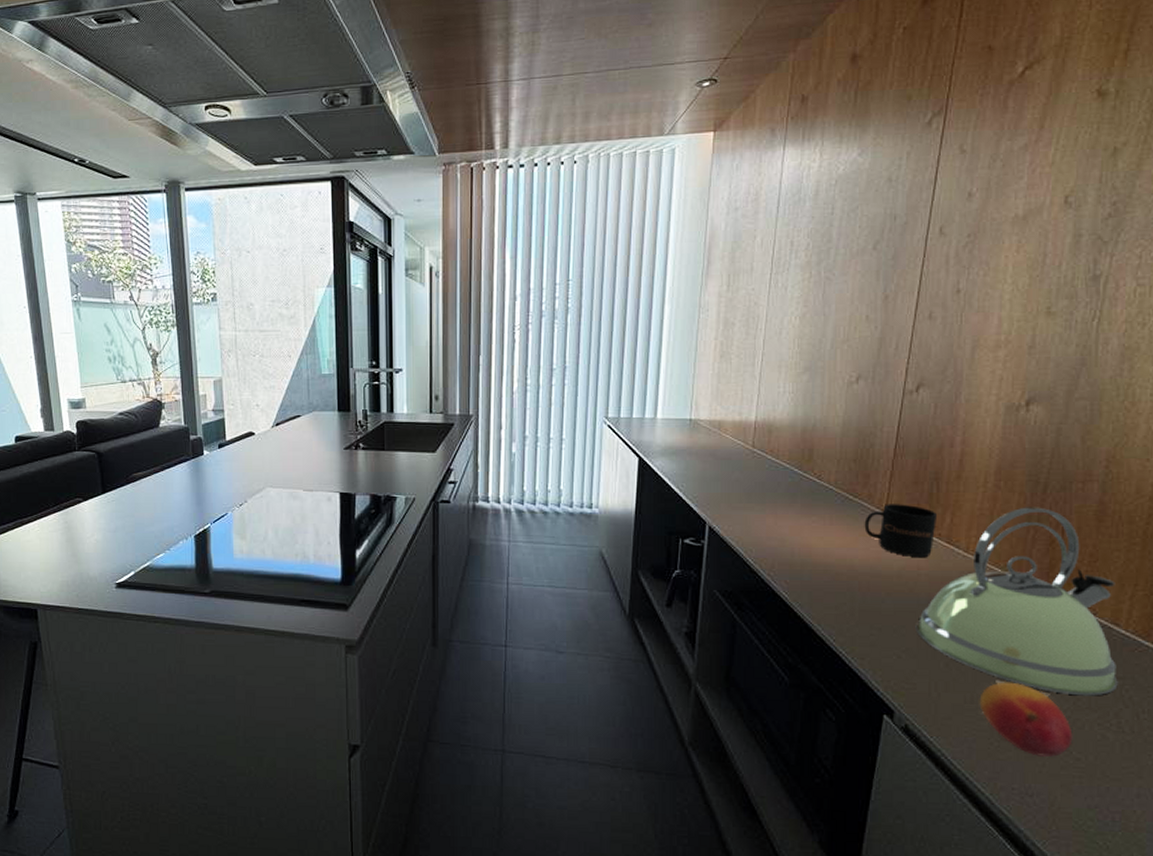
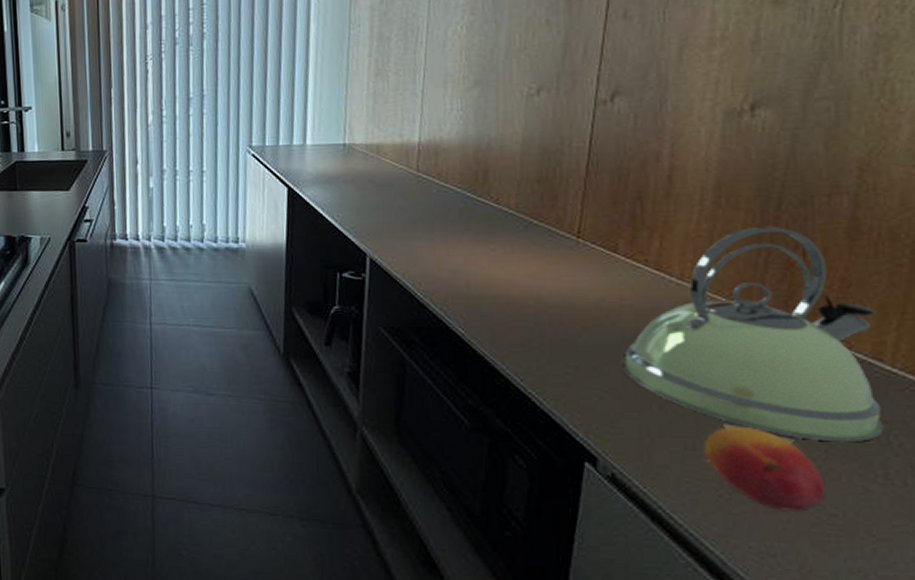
mug: present [864,504,938,558] -> none [553,227,643,287]

